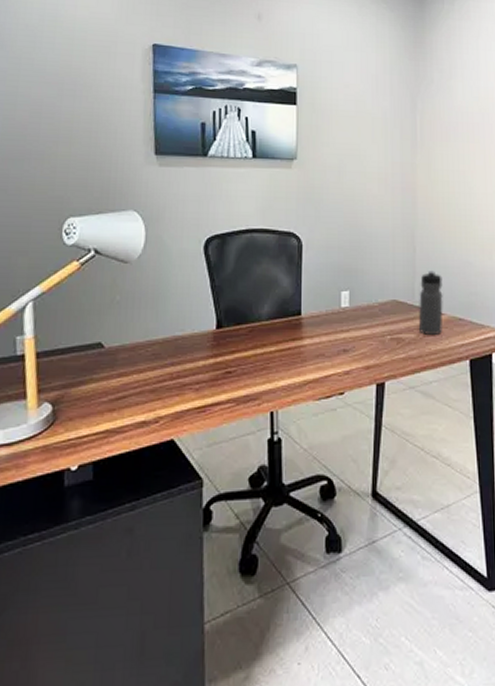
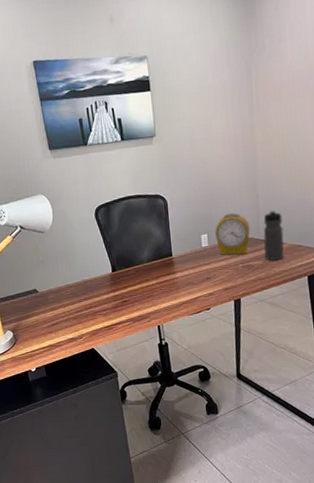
alarm clock: none [359,267,403,322] -> present [215,212,250,255]

